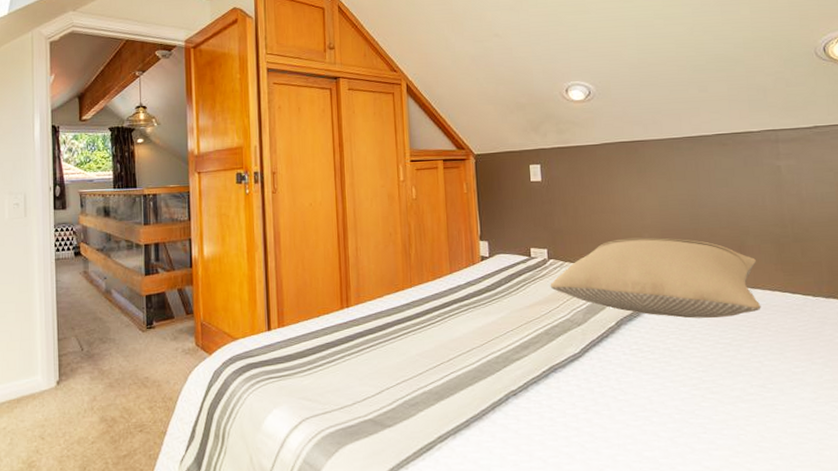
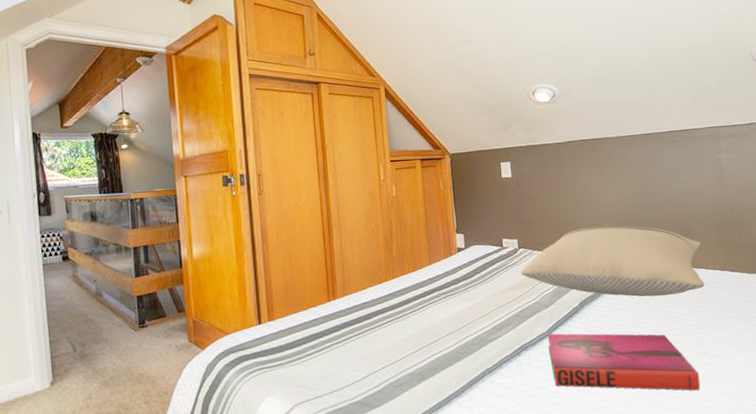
hardback book: none [579,355,756,429] -> present [547,333,700,391]

